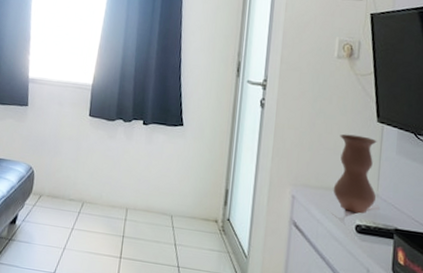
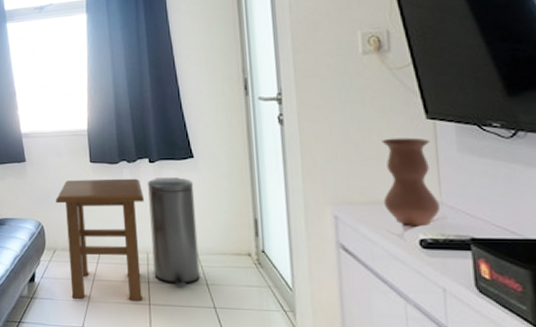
side table: none [49,130,133,254] -> present [56,178,144,302]
pedal bin: none [129,139,179,244] -> present [147,177,200,286]

